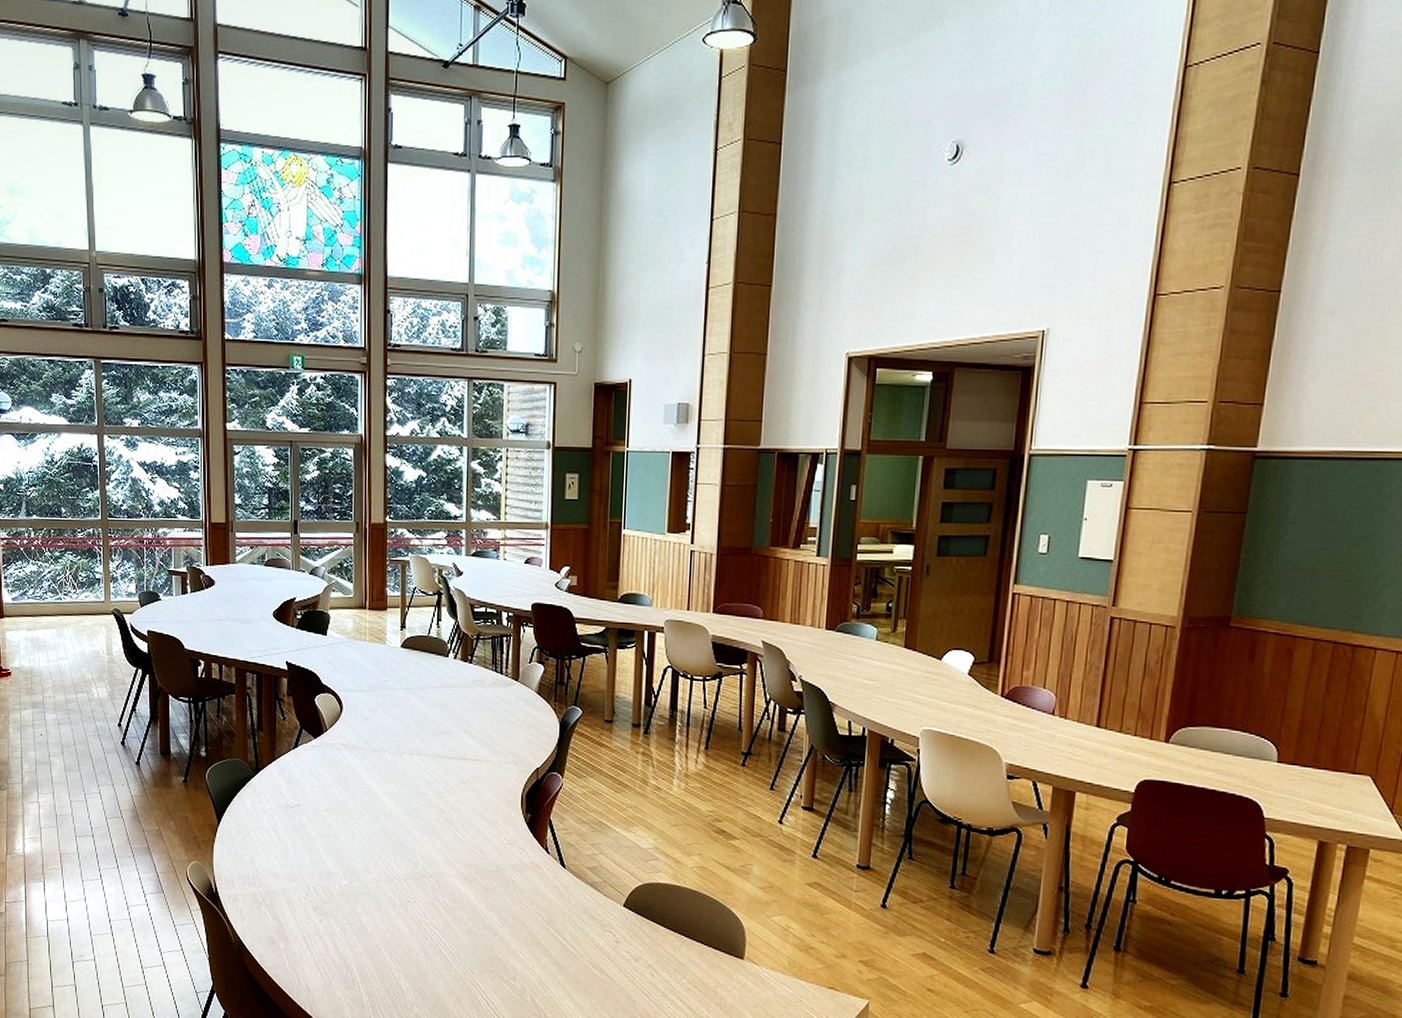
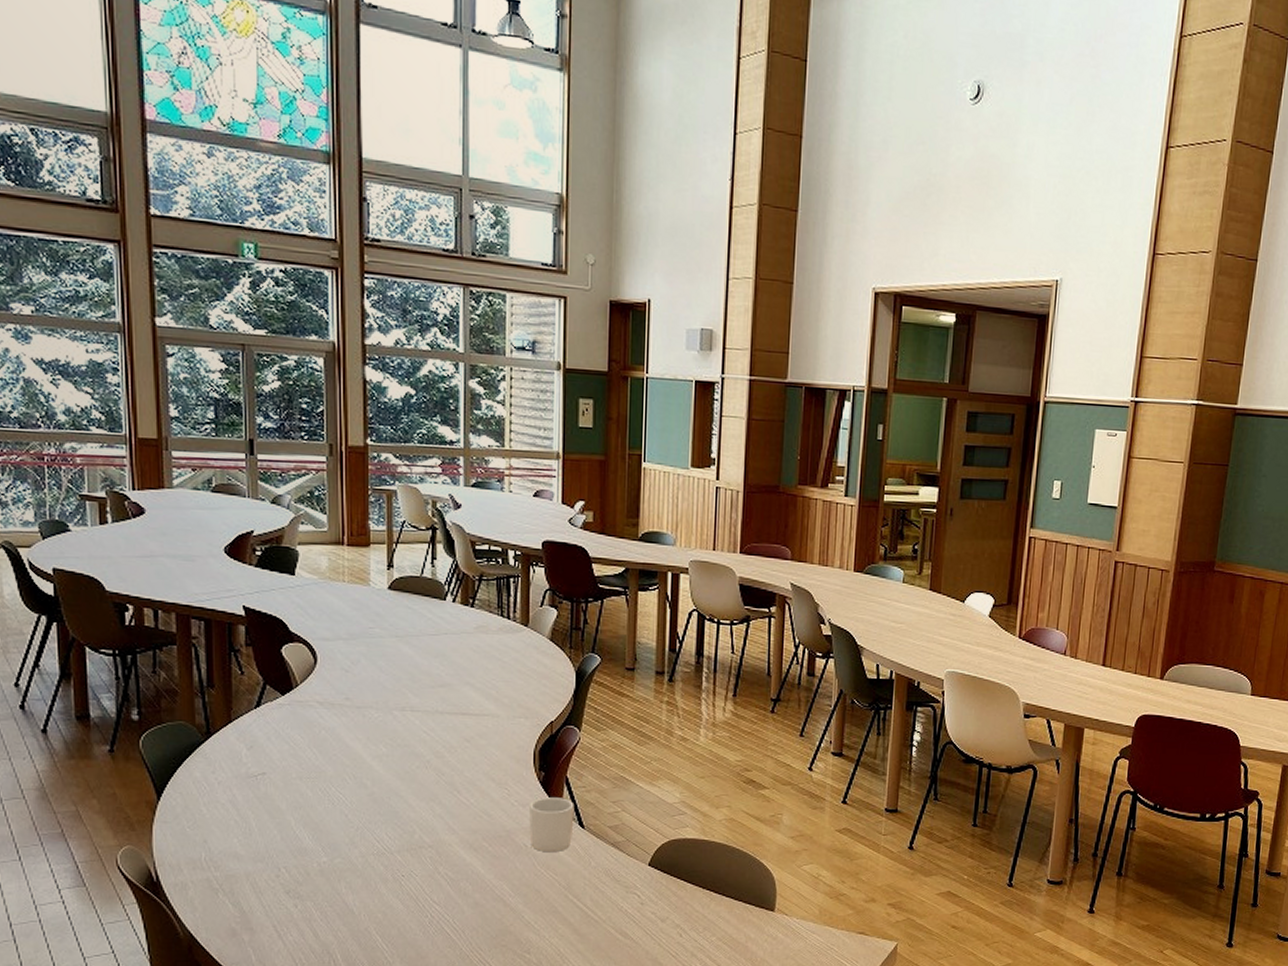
mug: none [516,837,557,889] -> present [529,797,574,853]

